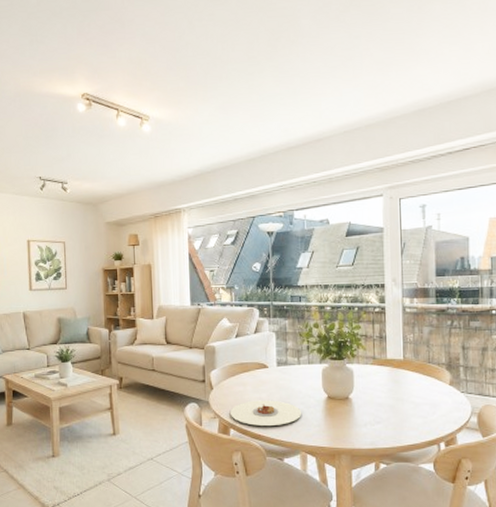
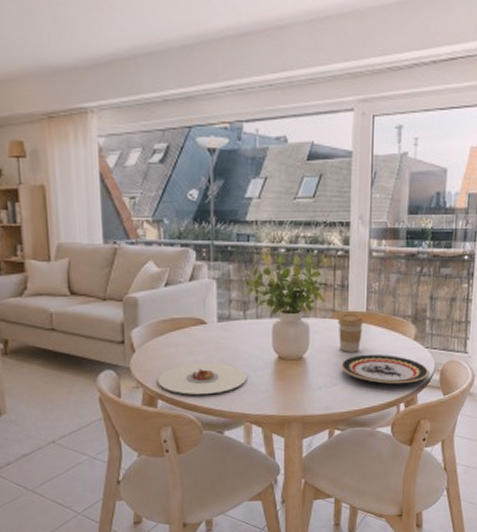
coffee cup: none [378,360,402,394] -> present [337,313,364,352]
plate: none [383,396,467,425] -> present [341,354,430,384]

